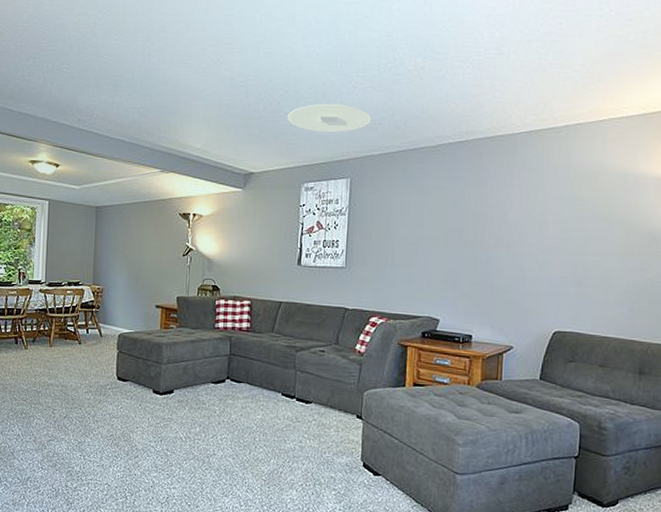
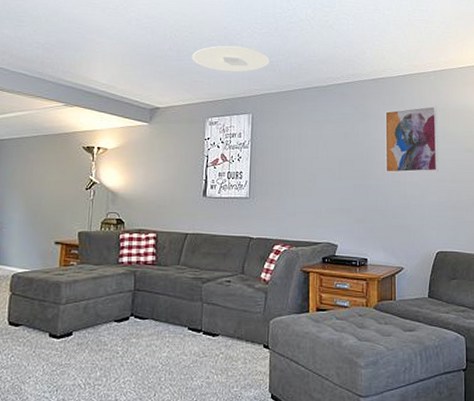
wall art: none [499,166,567,244] -> present [384,105,438,174]

